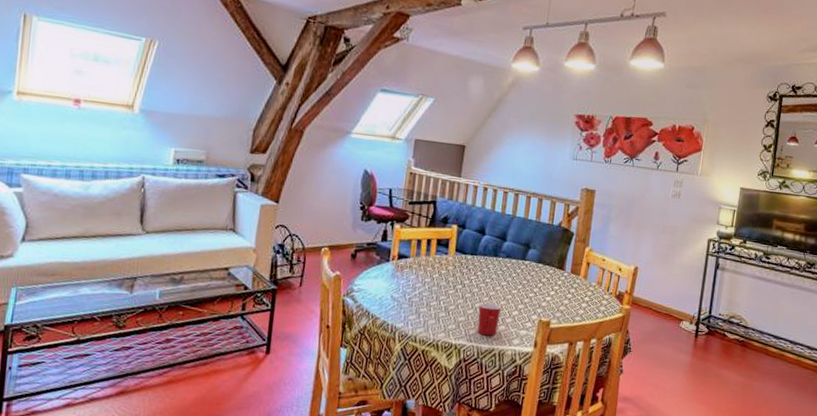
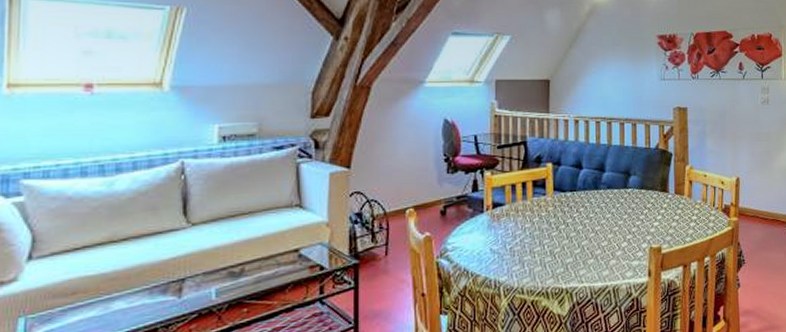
mug: present [477,302,501,336] -> none [586,238,609,274]

